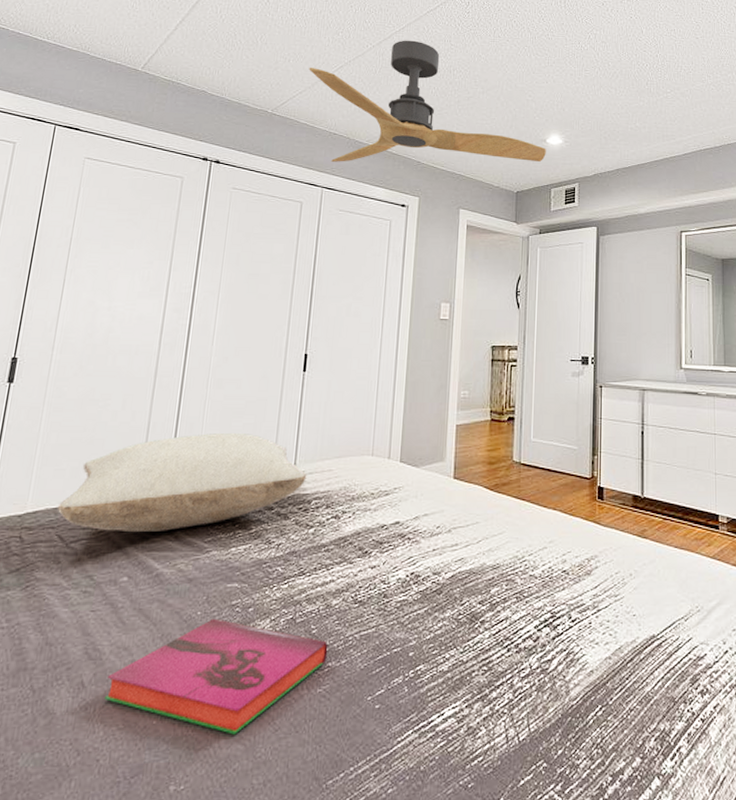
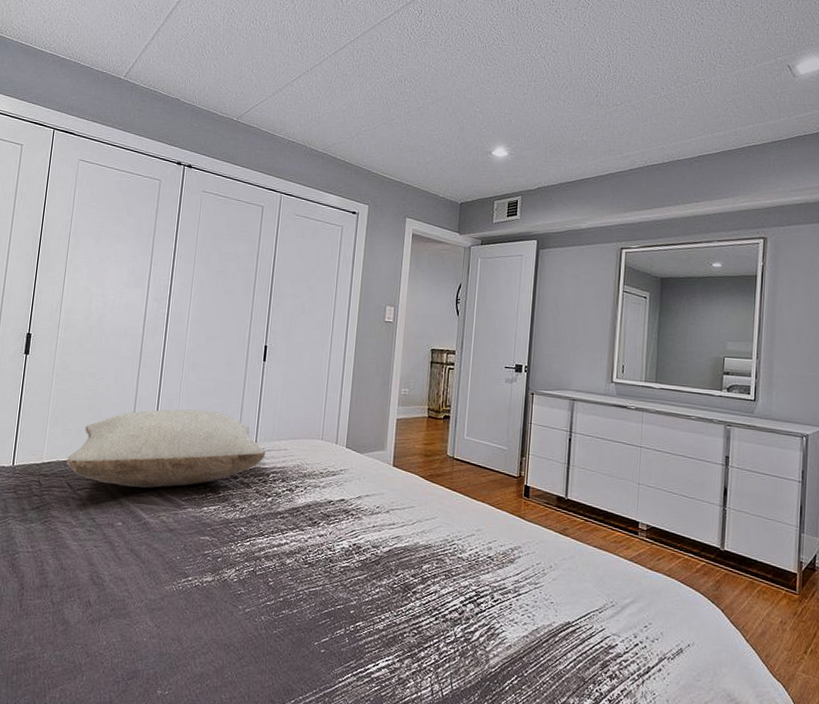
hardback book: present [105,618,328,735] -> none [106,563,283,658]
ceiling fan: present [309,40,546,162] -> none [270,49,491,174]

